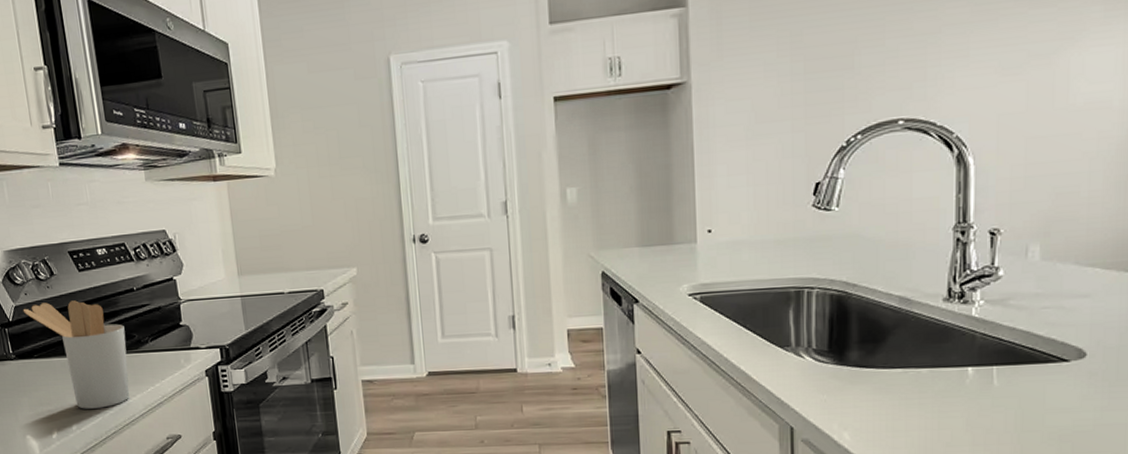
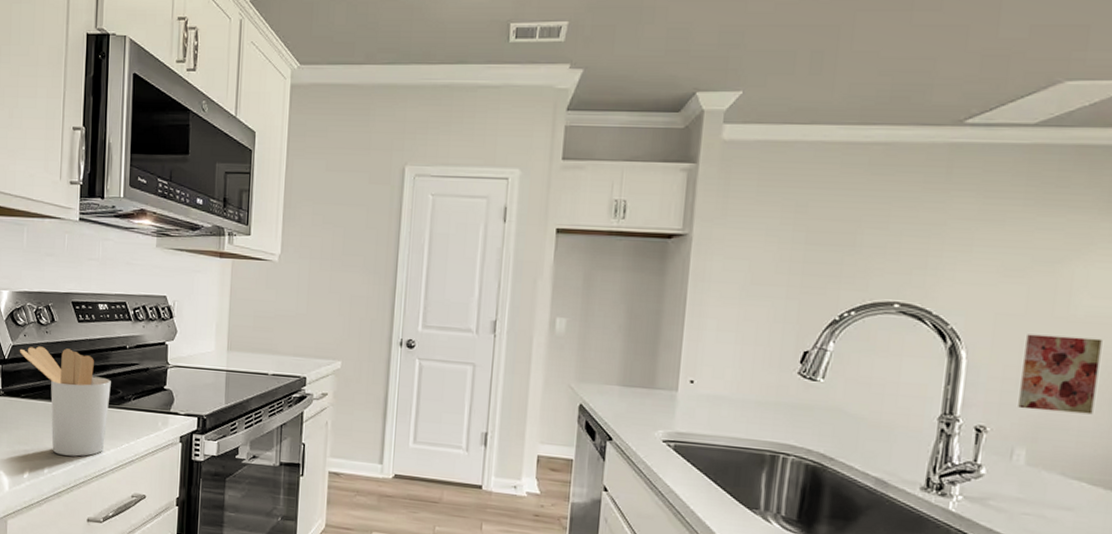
wall art: none [1028,123,1103,206] -> present [1018,334,1103,415]

